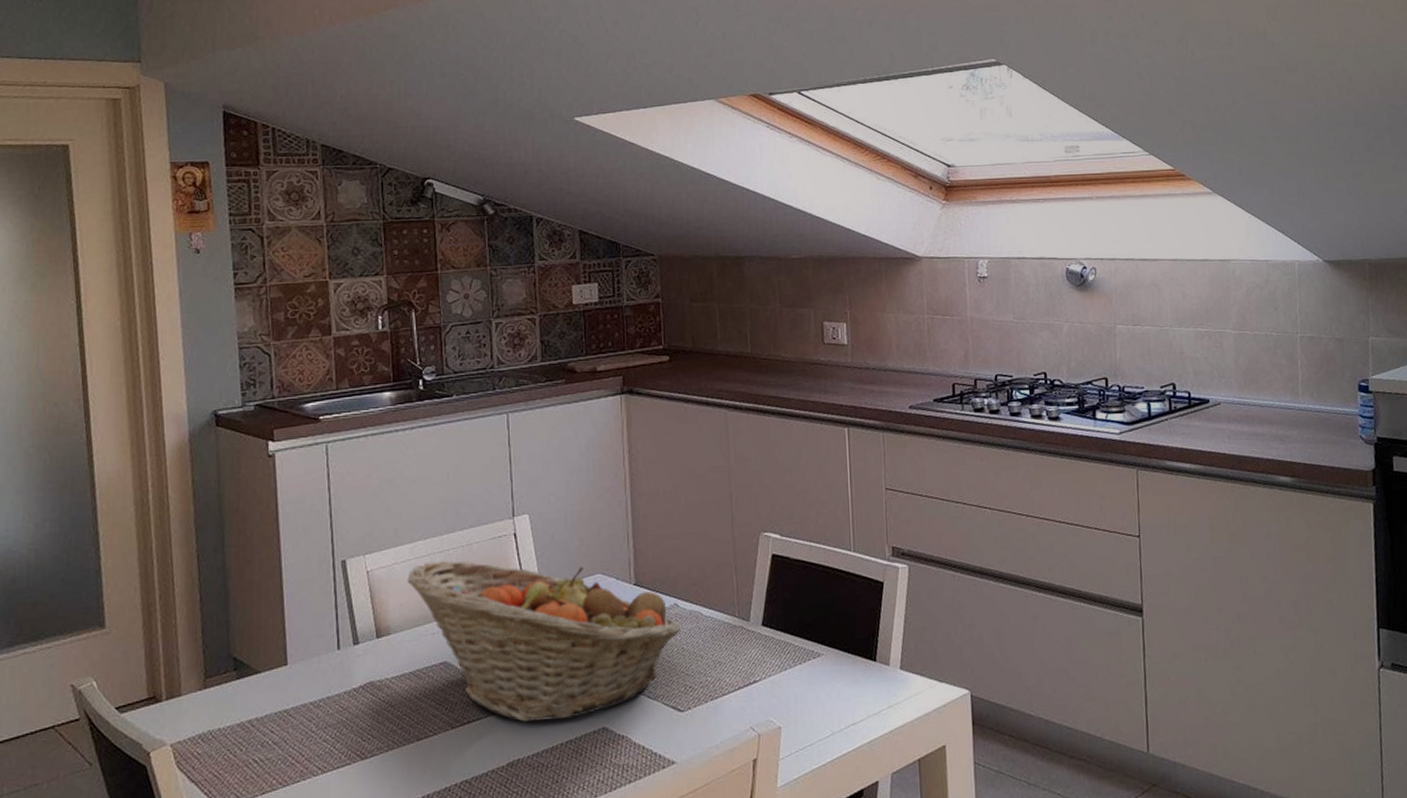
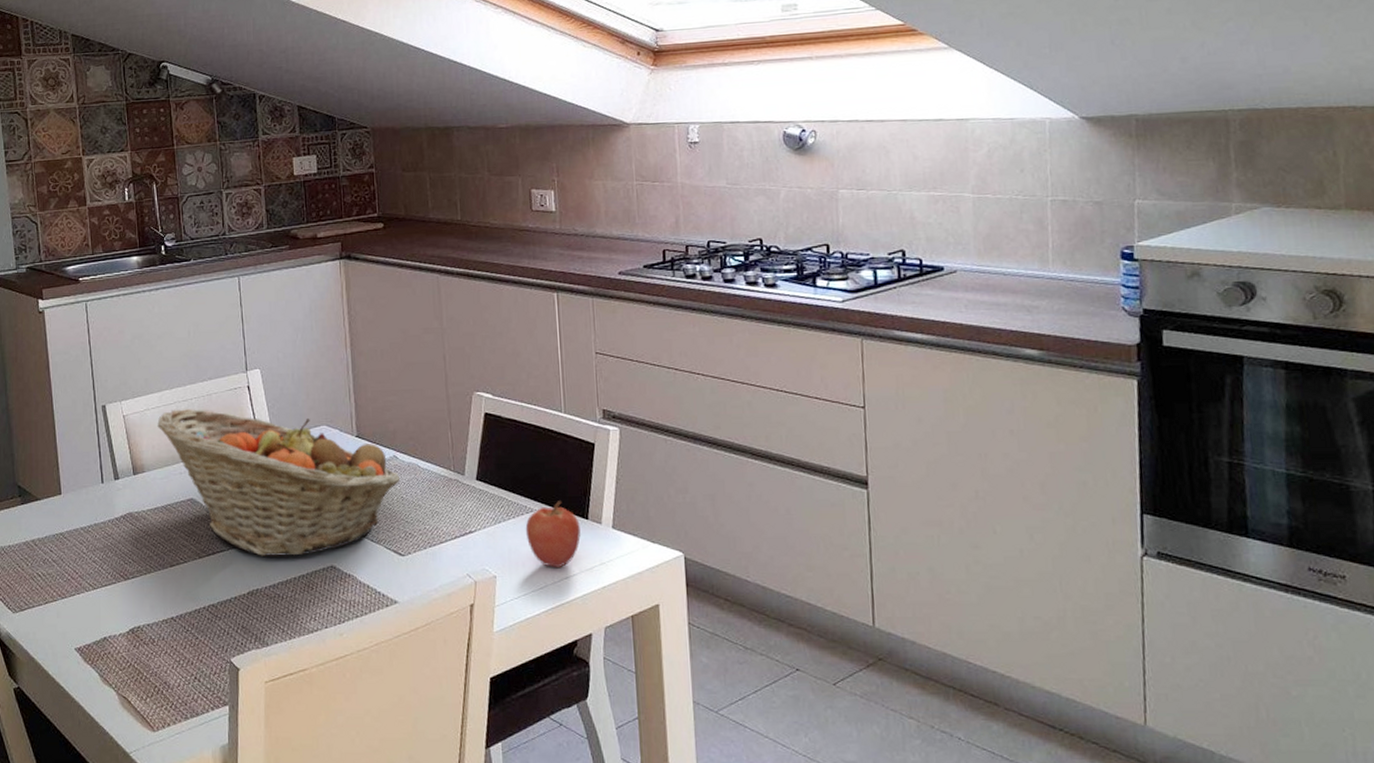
apple: none [812,643,868,715] -> present [525,501,581,569]

